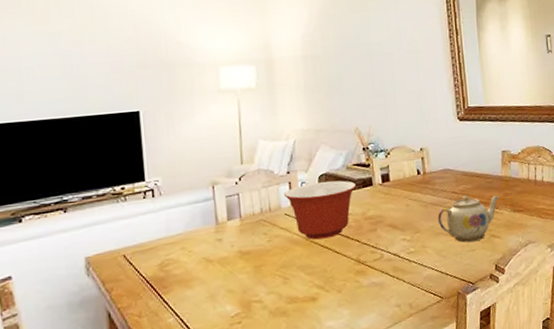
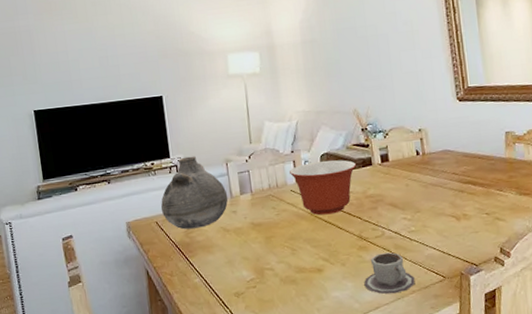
vase: none [130,178,213,262] -> present [160,156,228,229]
cup: none [360,275,413,320] -> present [364,252,415,294]
teapot: present [437,195,500,242] -> none [438,176,504,224]

